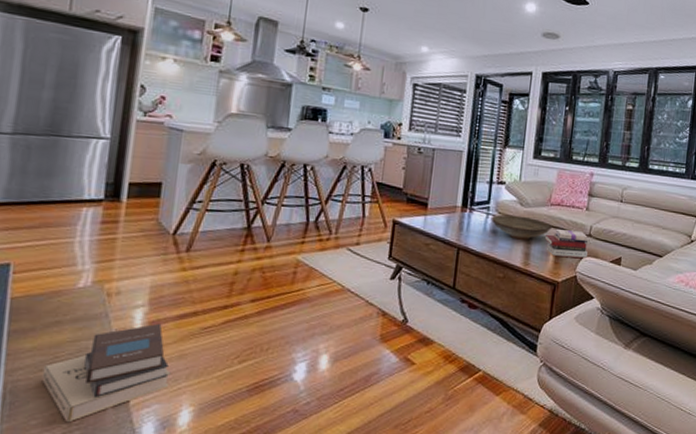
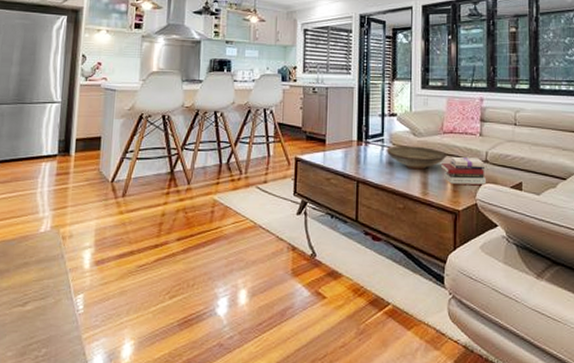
books: present [41,323,171,423] -> none [15,262,114,355]

